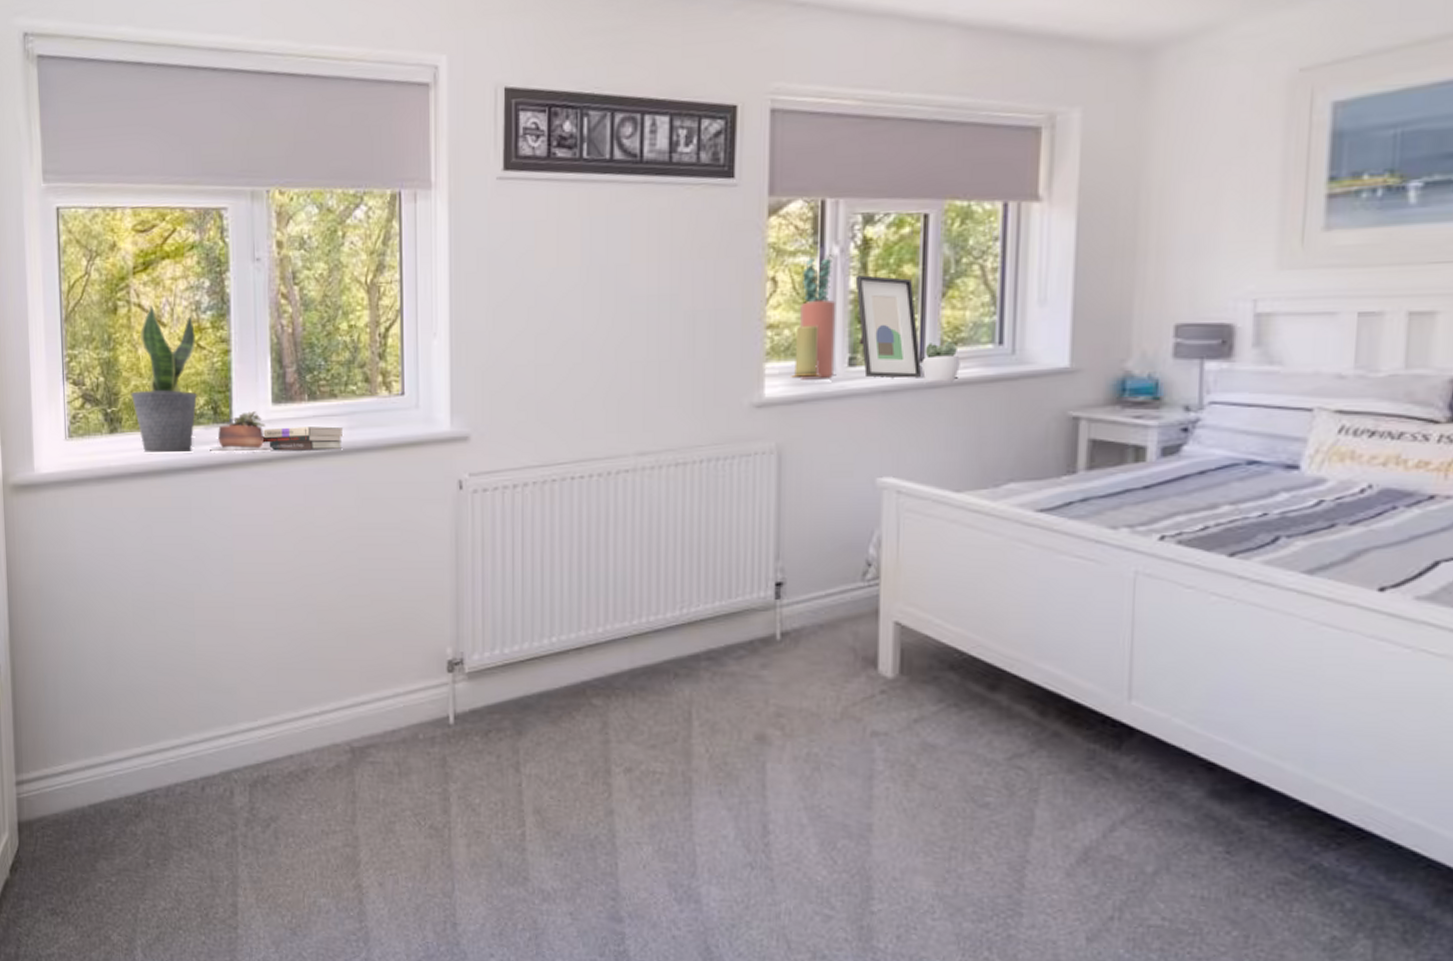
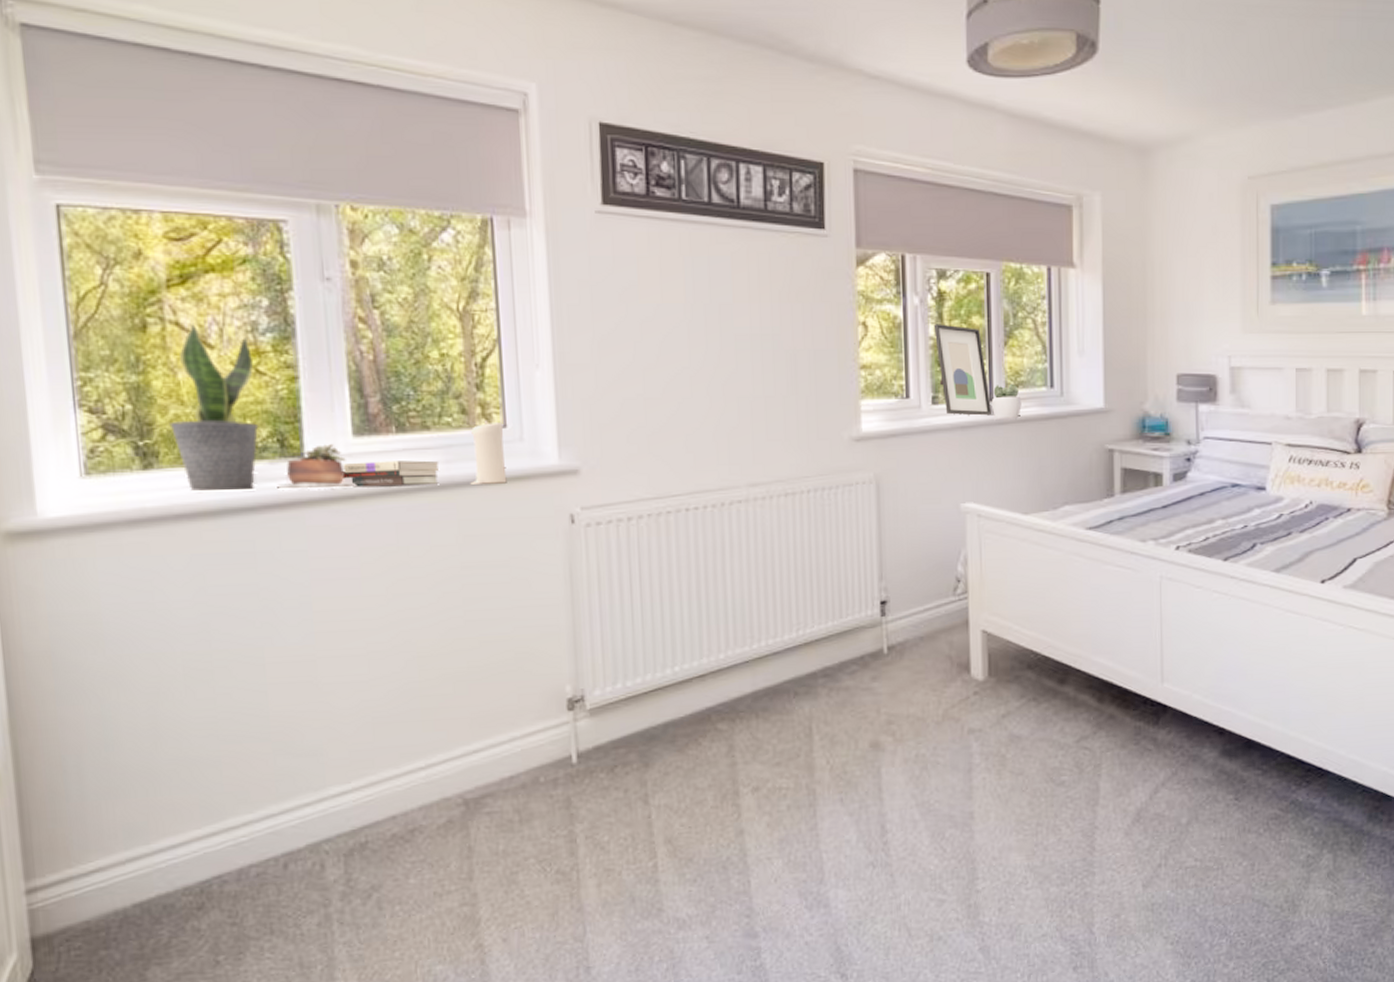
candle: none [370,388,402,451] -> present [470,420,507,486]
candle: present [789,325,820,379] -> none [883,367,909,415]
vase: present [799,248,837,382] -> none [889,298,921,418]

